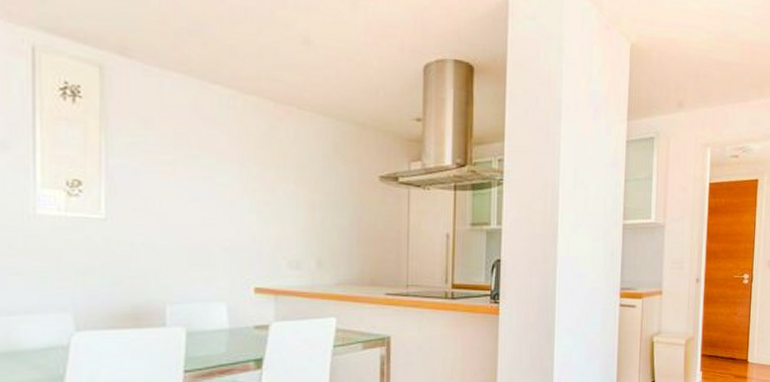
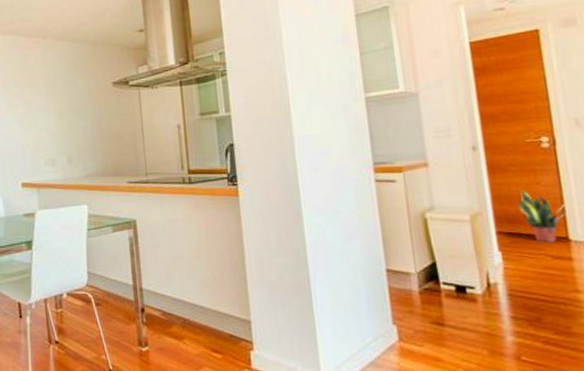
potted plant: none [719,319,751,364] -> present [517,190,568,243]

